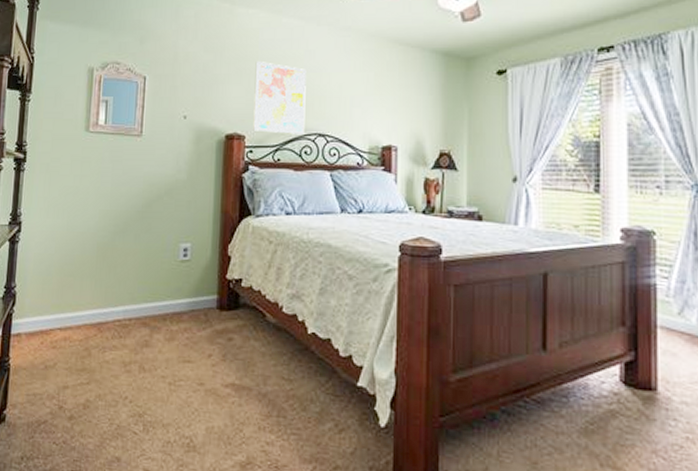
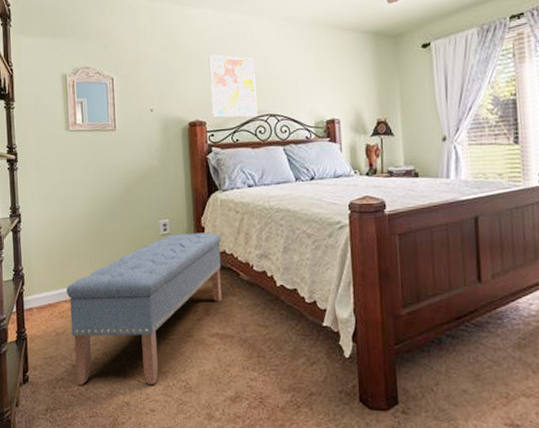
bench: none [62,261,249,439] -> present [67,232,222,385]

